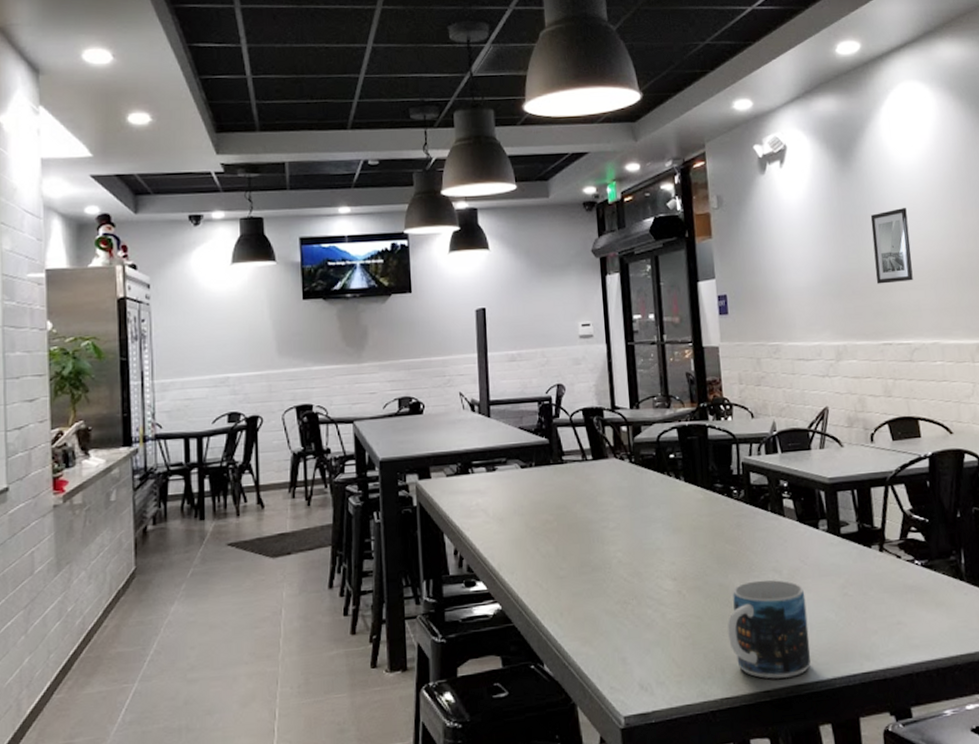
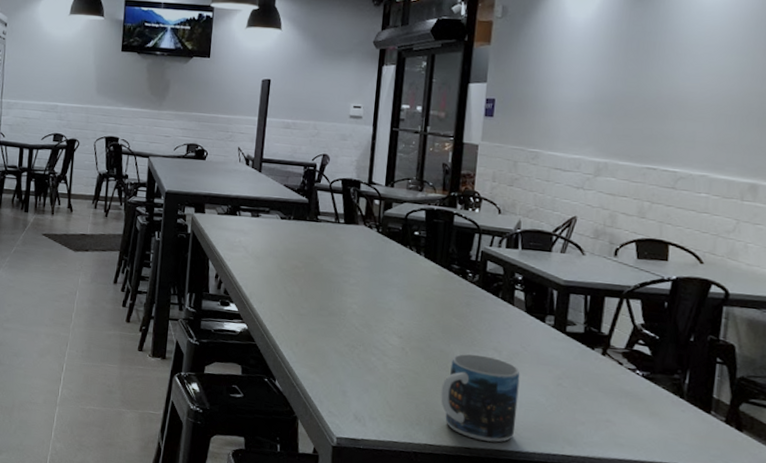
wall art: present [870,208,913,284] -> none [652,39,701,112]

